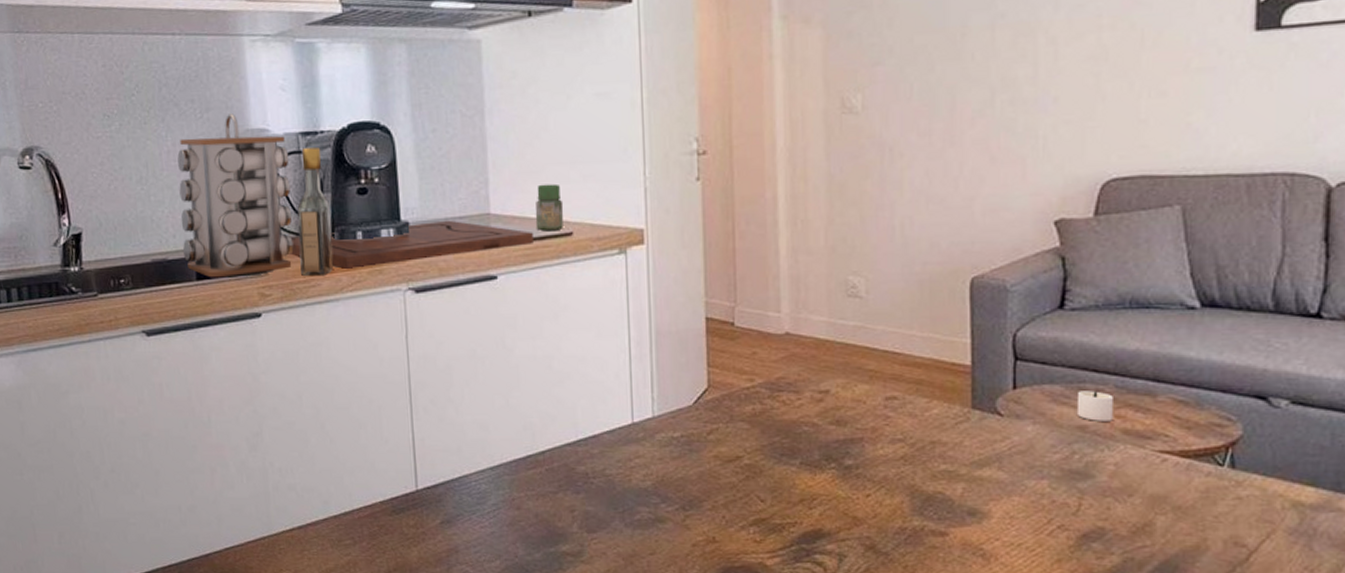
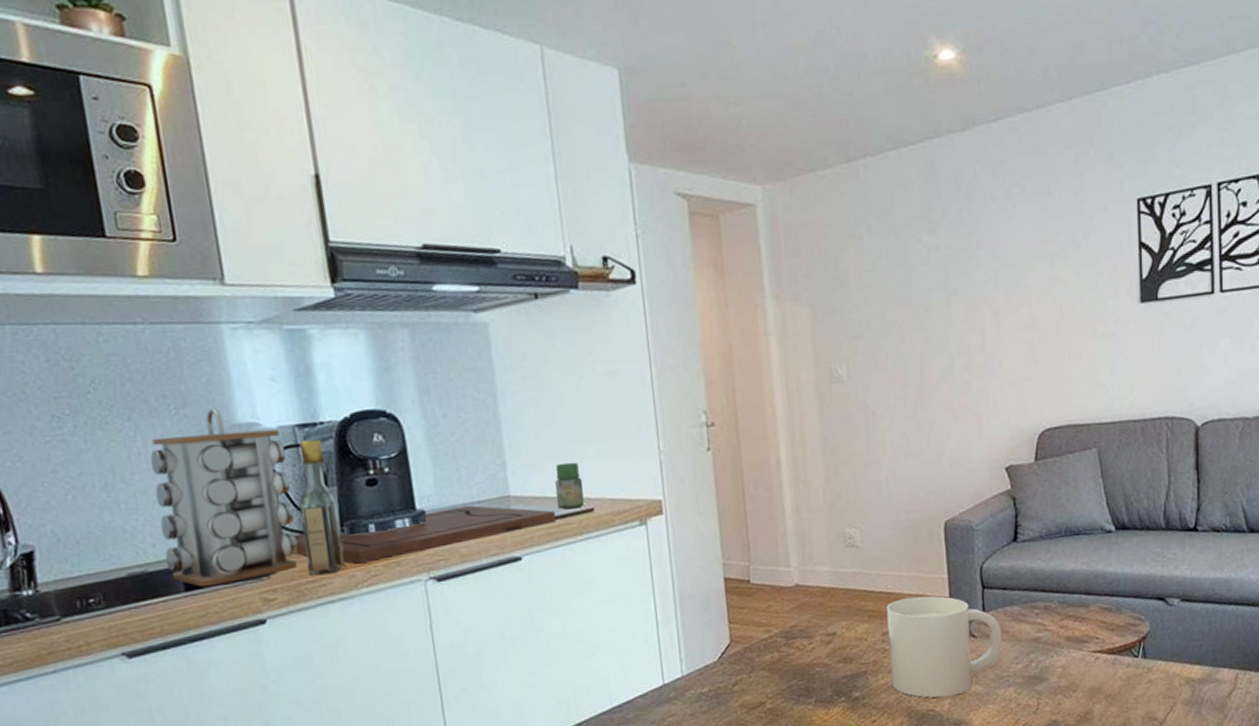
mug: none [892,361,1037,480] -> present [886,595,1003,698]
candle: present [1076,391,1113,421] -> none [1031,607,1058,633]

